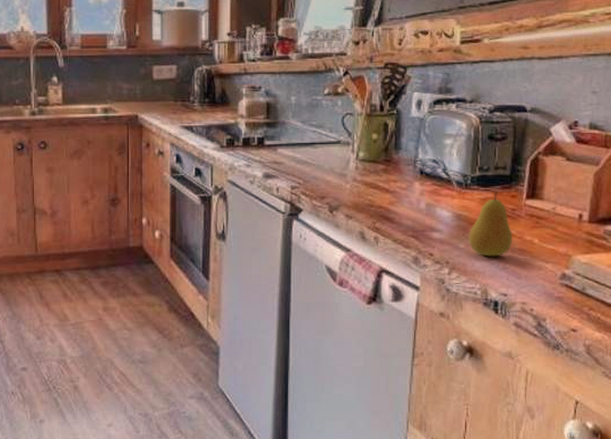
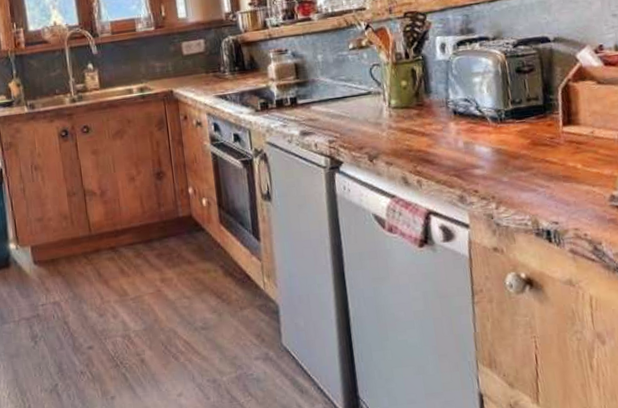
fruit: present [468,190,513,257] -> none [510,121,556,187]

